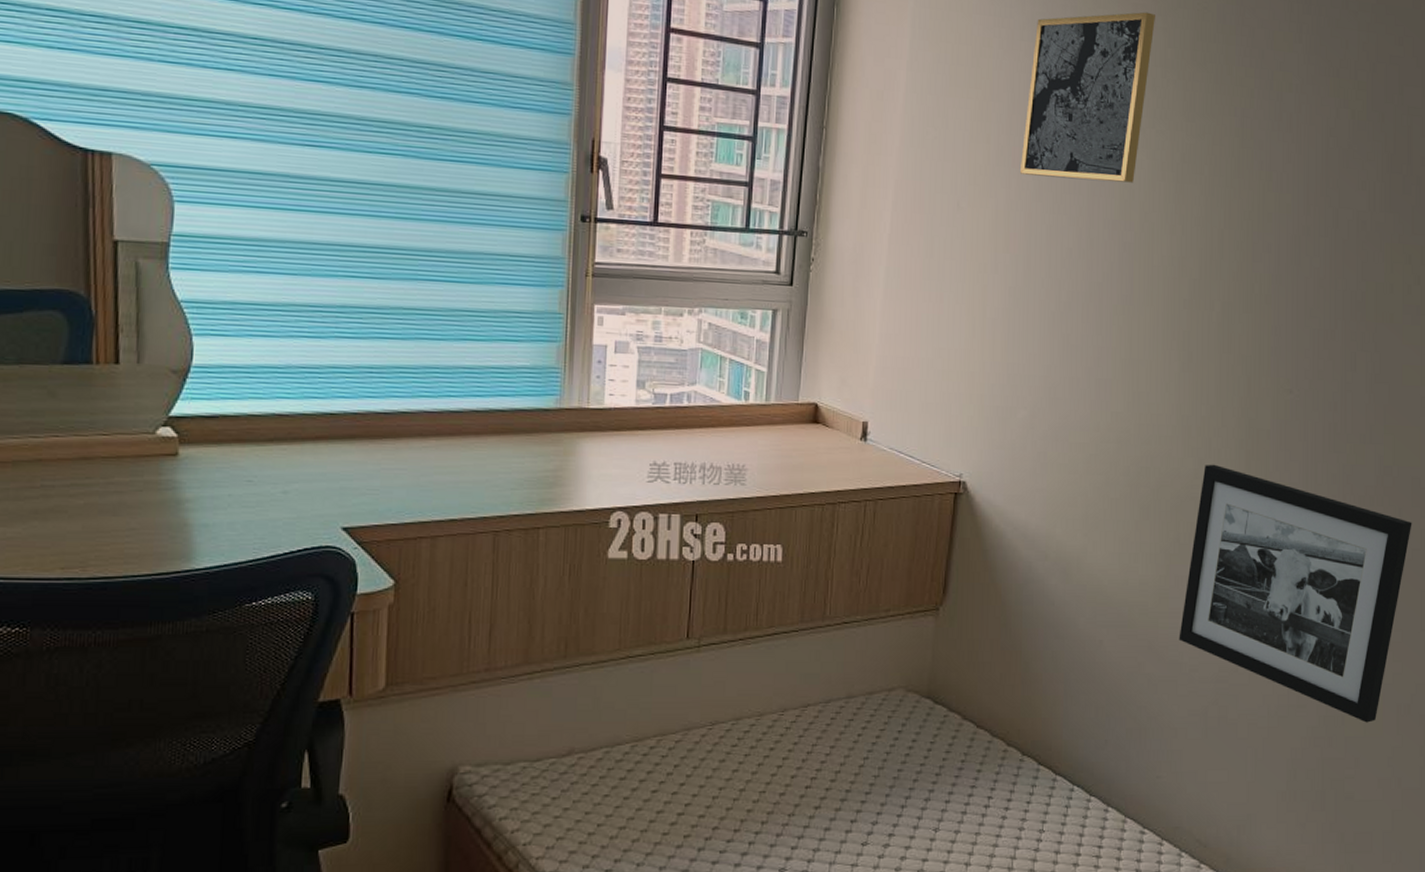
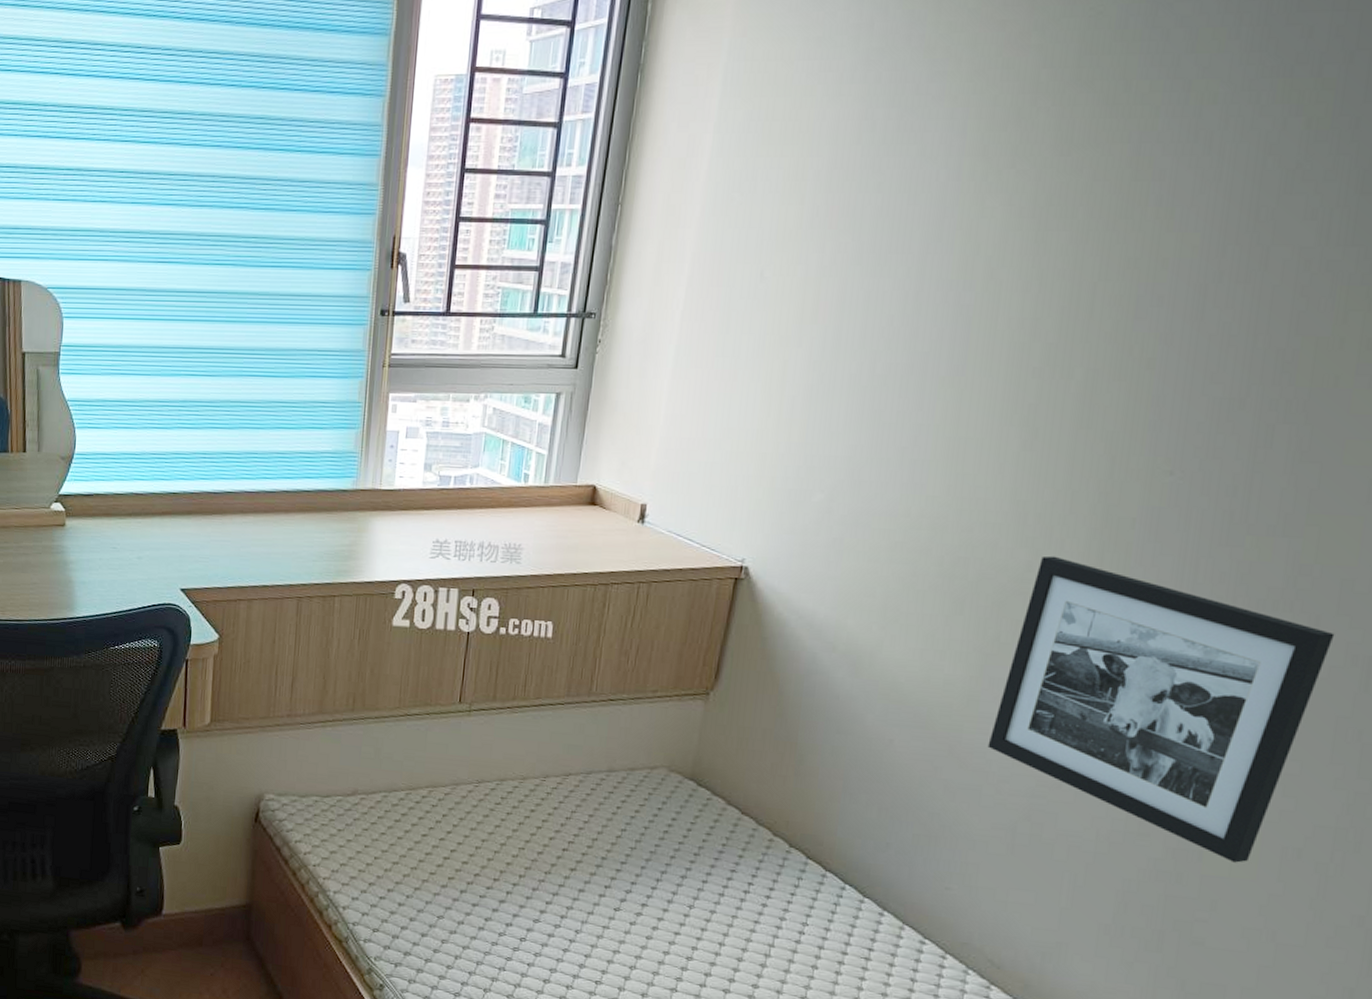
wall art: present [1020,12,1155,183] -> none [838,28,1029,237]

